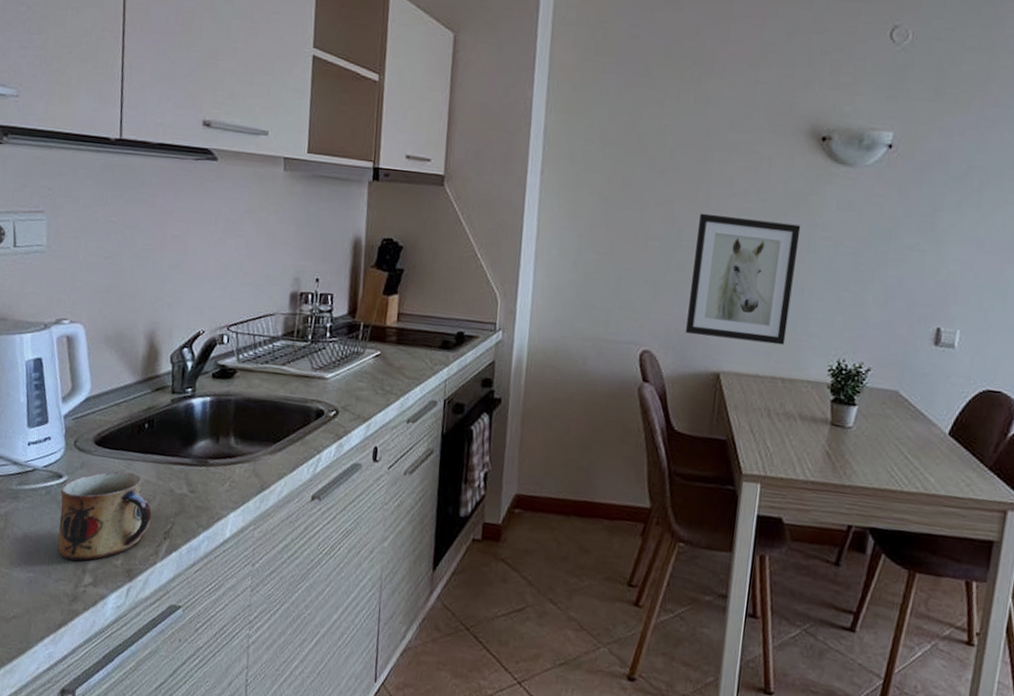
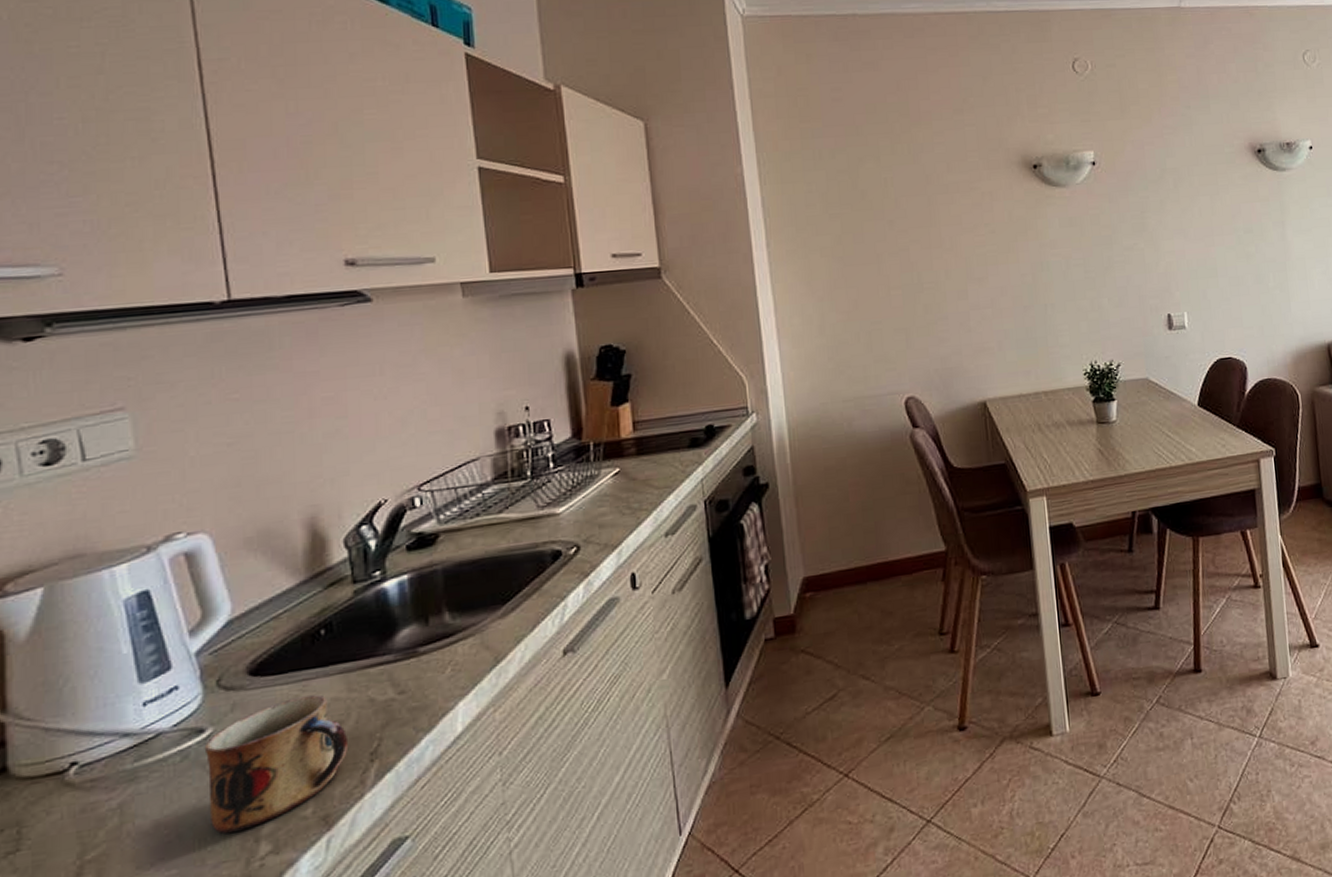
wall art: present [685,213,801,345] -> none [936,248,1040,372]

